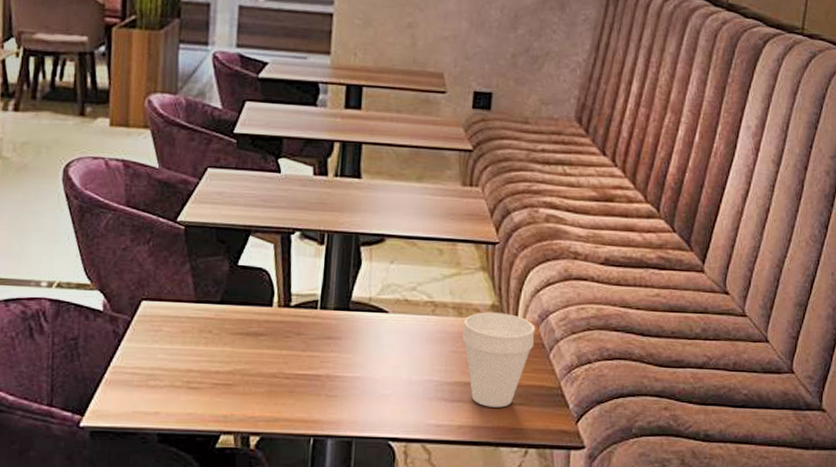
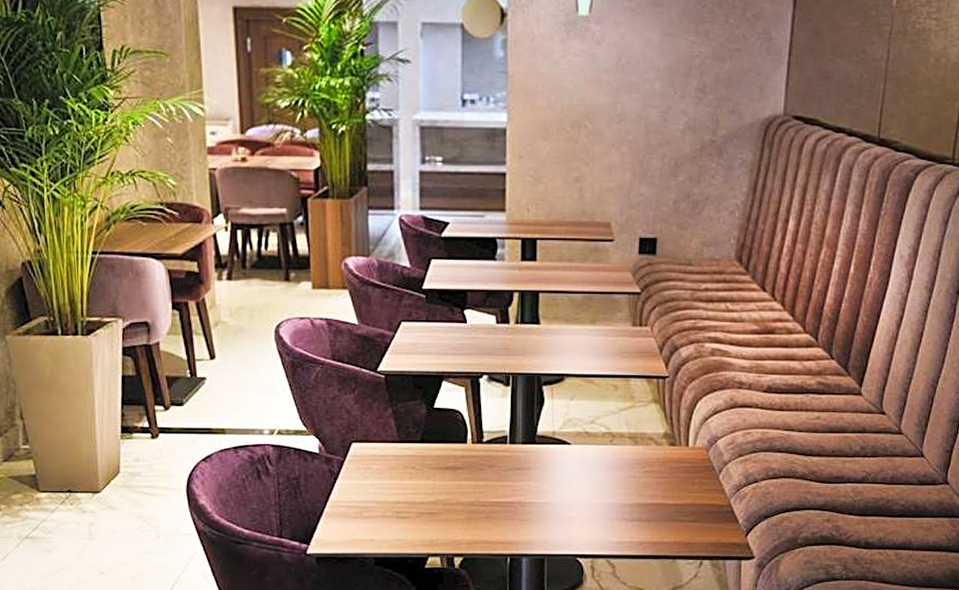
cup: present [462,312,536,408] -> none [639,440,705,525]

